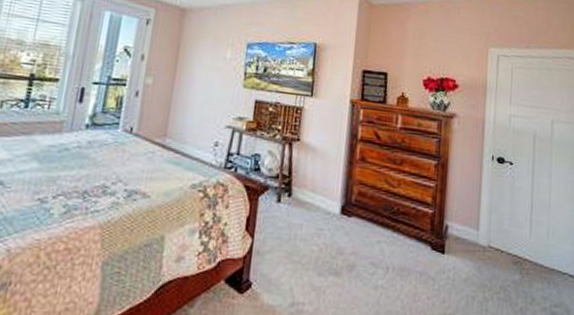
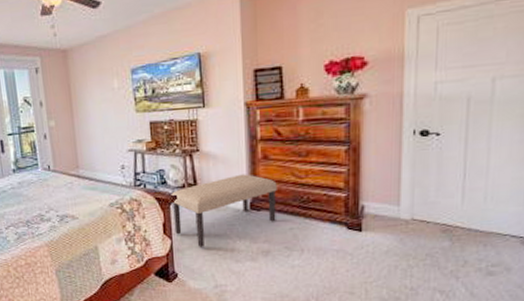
bench: none [258,173,371,252] -> present [171,174,277,247]

